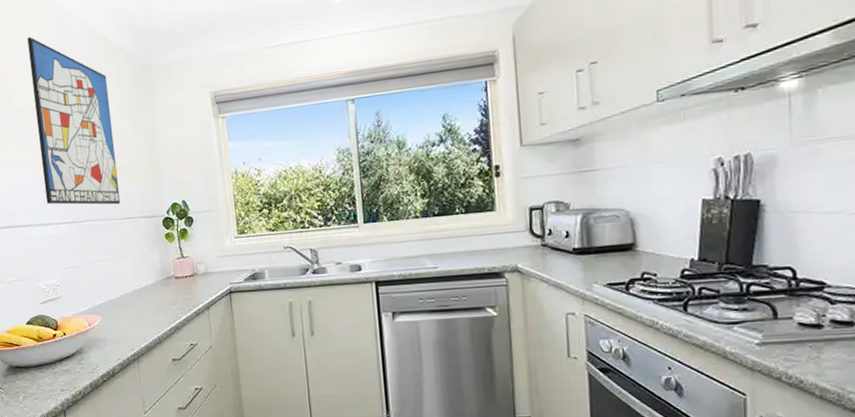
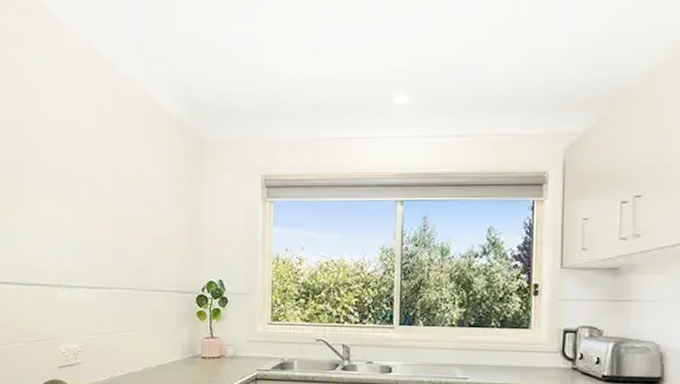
wall art: present [27,36,120,205] -> none [79,96,159,276]

